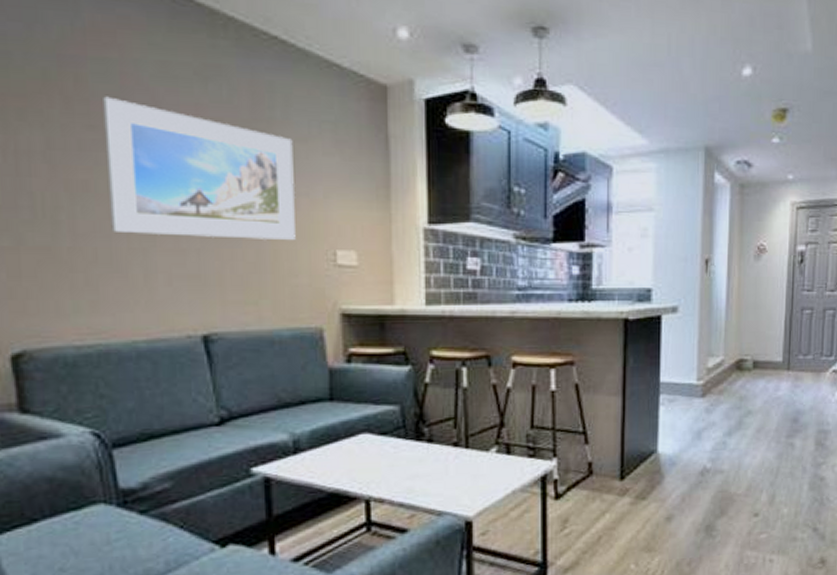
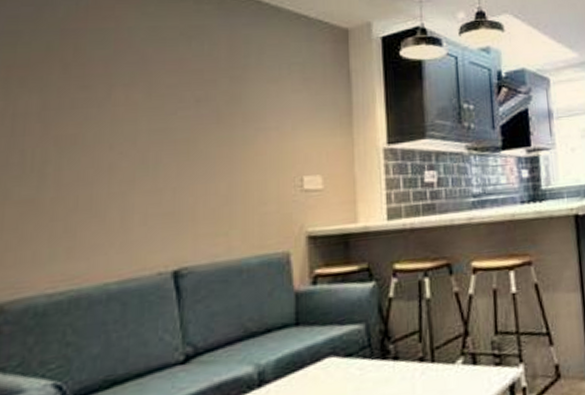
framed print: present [103,96,296,241] -> none [94,60,265,180]

